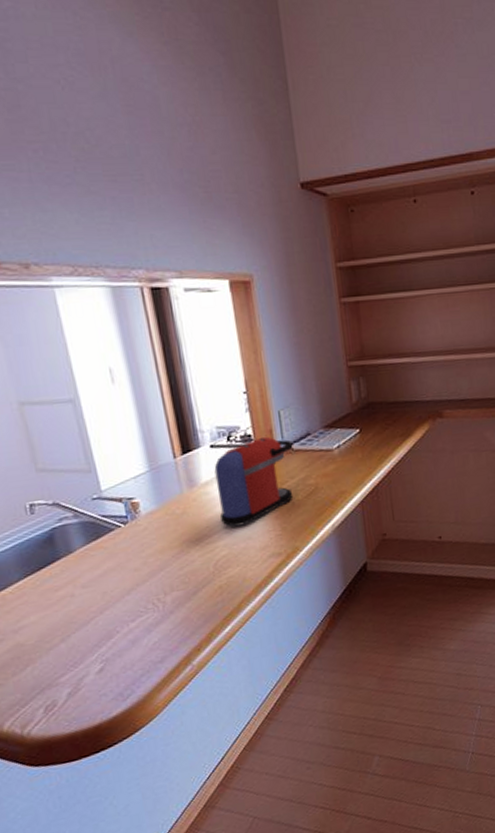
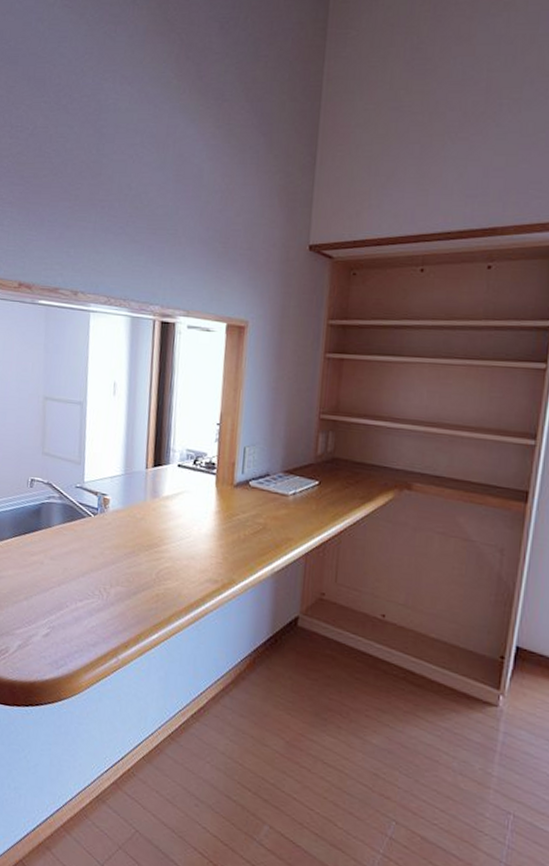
coffee maker: present [214,436,294,527] -> none [172,467,251,545]

